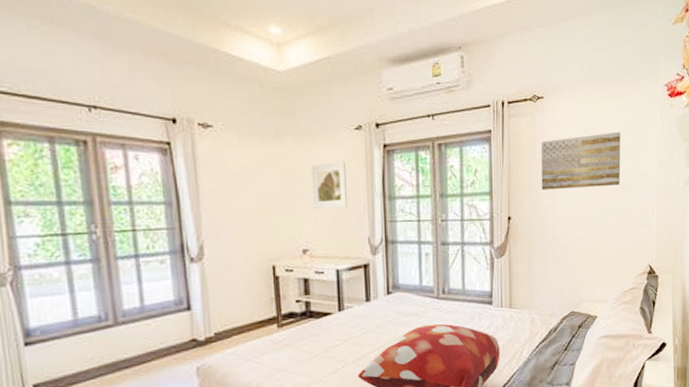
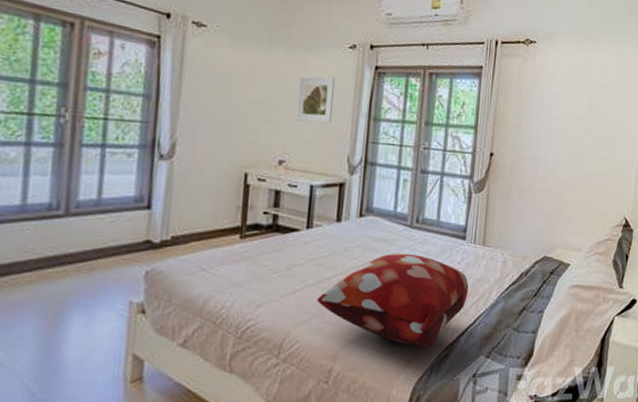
wall art: present [541,131,621,190] -> none [526,83,607,136]

